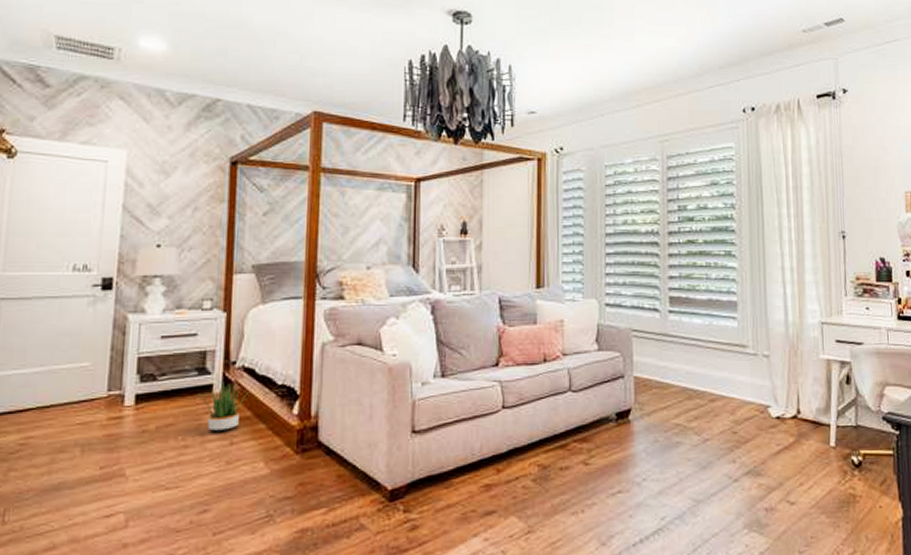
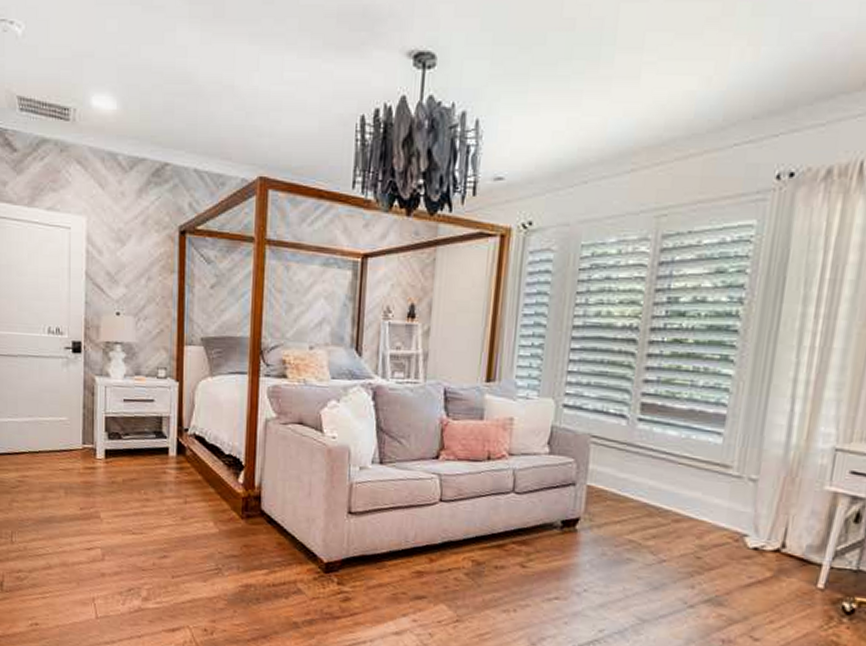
potted plant: present [198,381,253,432] -> none [156,446,203,491]

